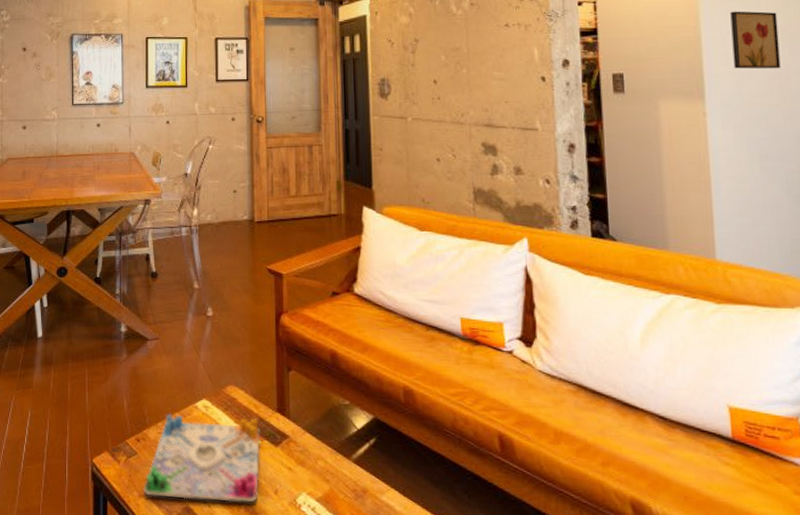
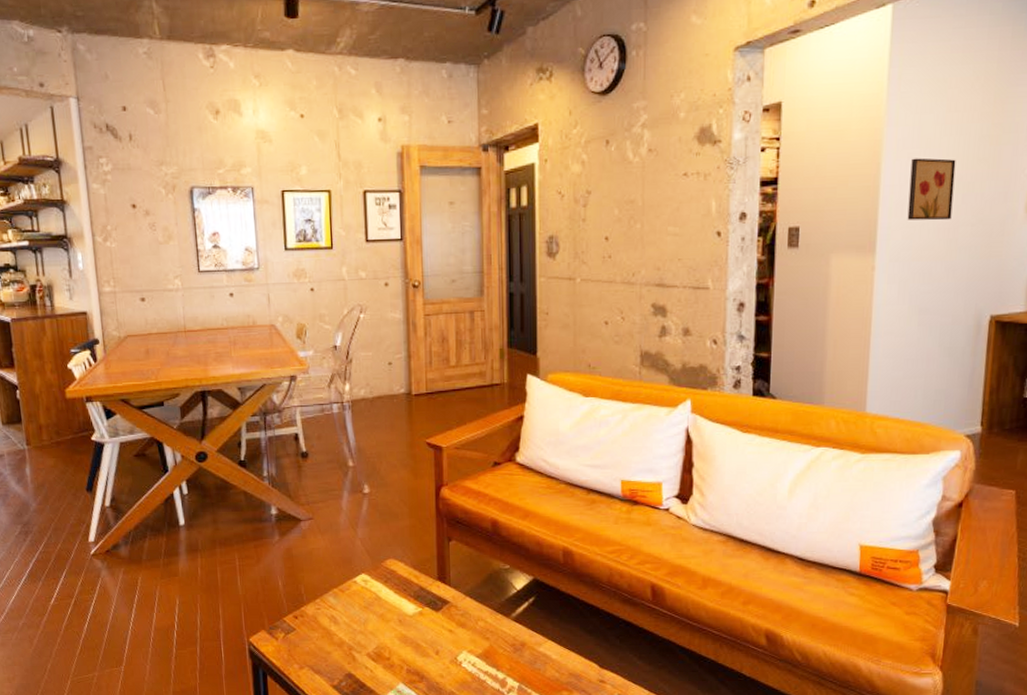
board game: present [143,414,260,503] -> none [303,588,421,667]

